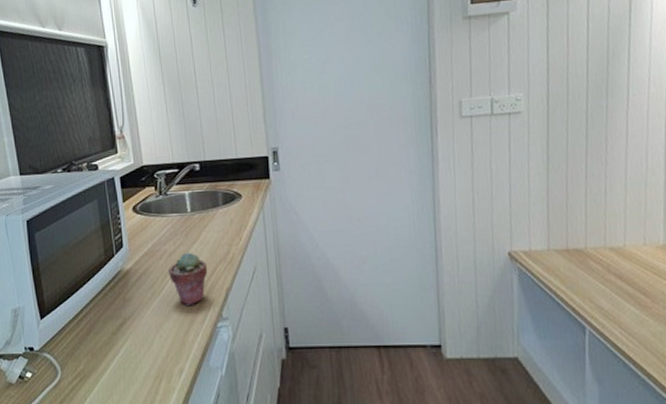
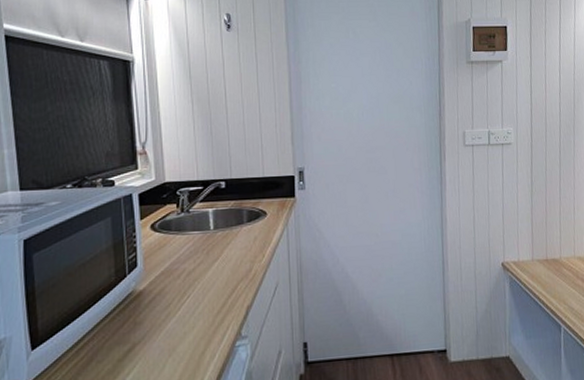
potted succulent: present [167,252,208,305] -> none [185,270,229,325]

